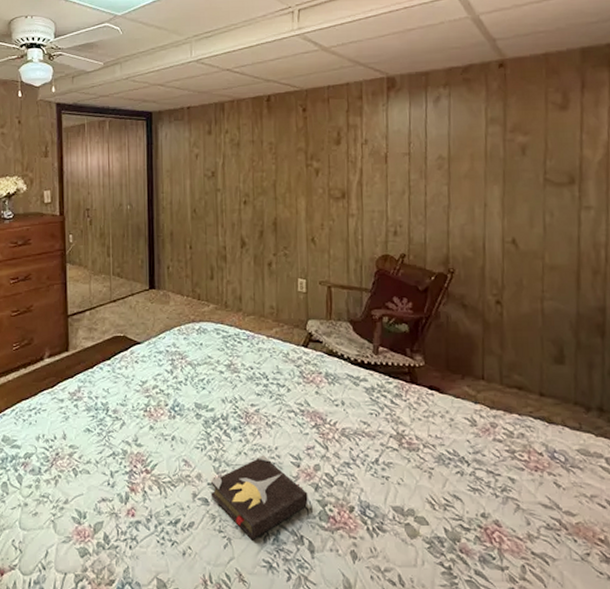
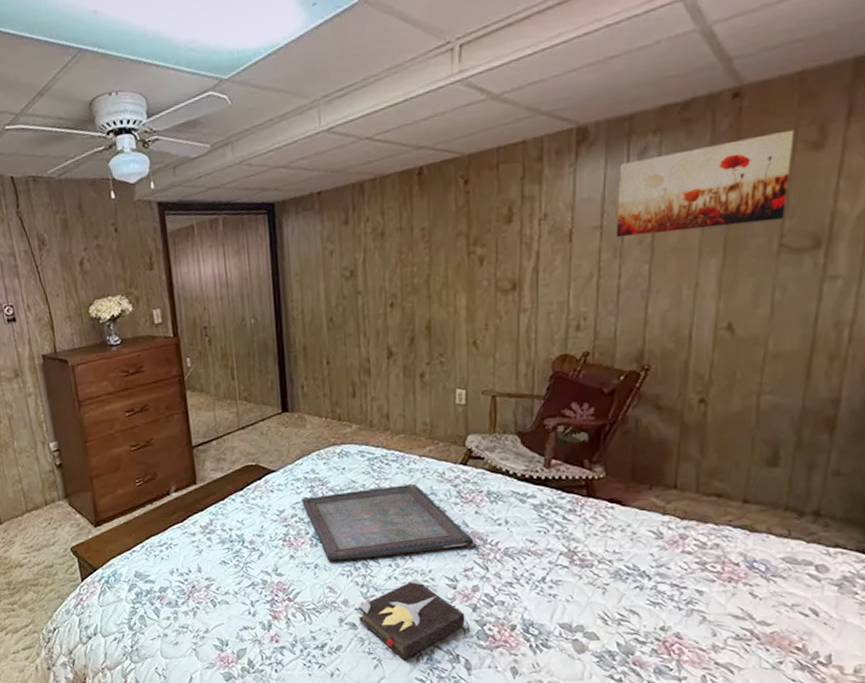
serving tray: none [163,361,315,432] -> present [301,483,474,560]
wall art: none [420,94,546,163] -> present [616,129,795,238]

